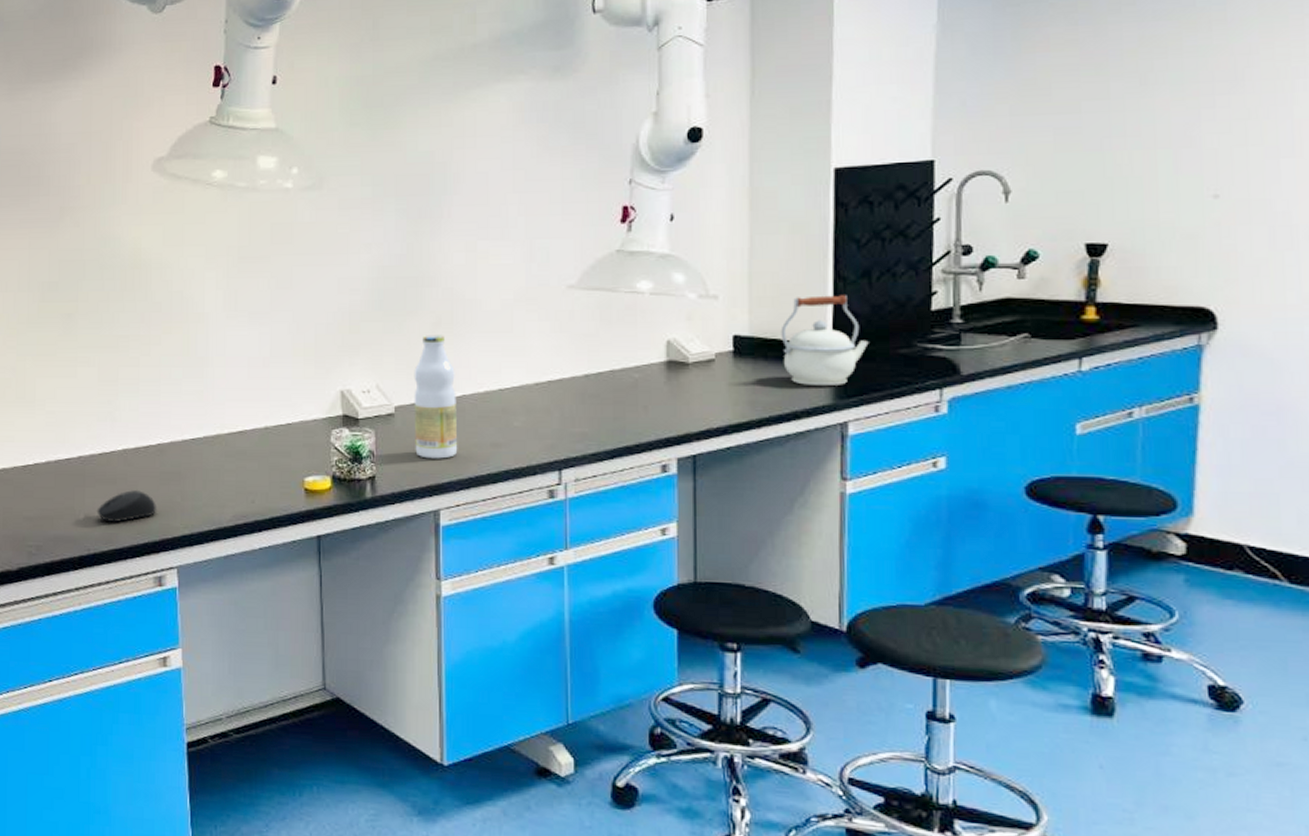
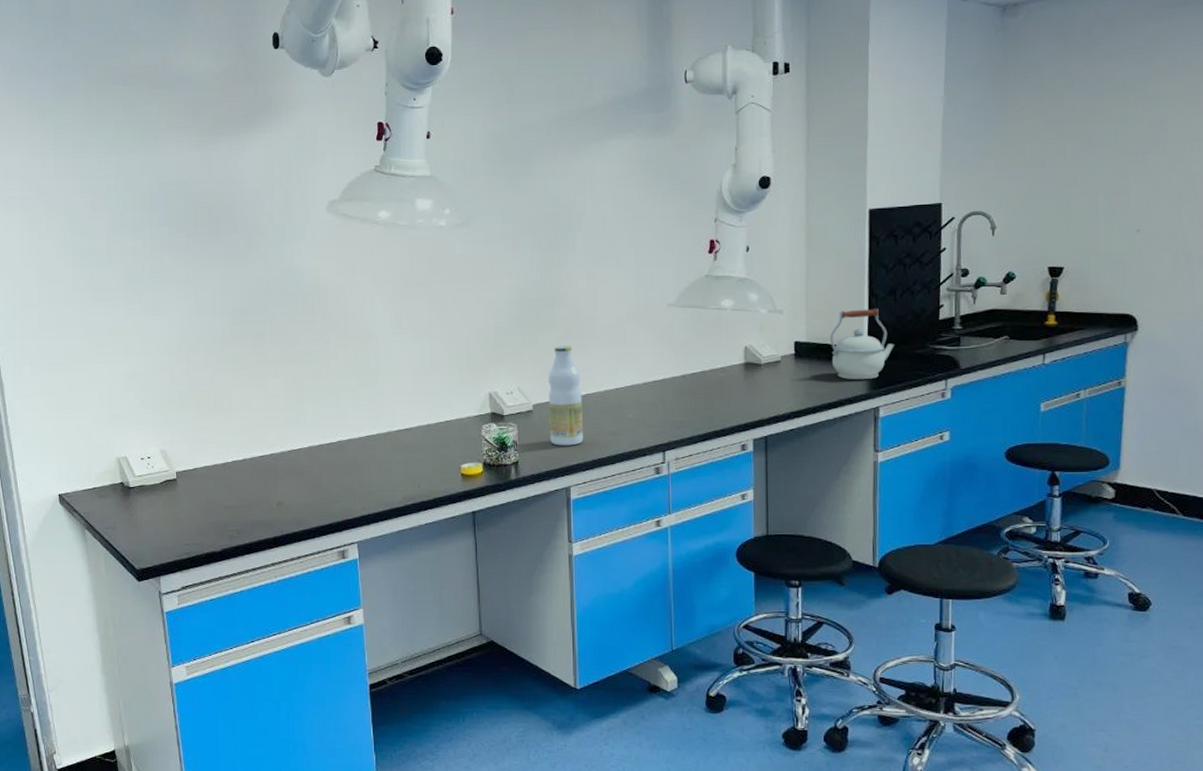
computer mouse: present [97,490,156,523] -> none [288,480,338,508]

